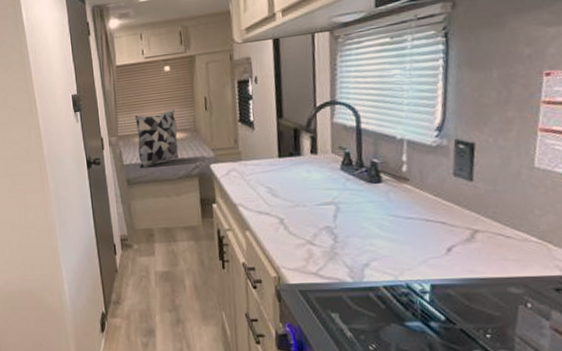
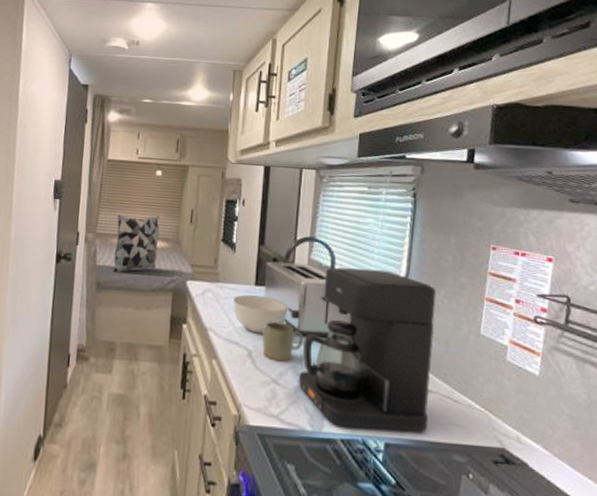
bowl: none [258,166,316,202] -> present [233,295,288,334]
toaster: none [287,128,384,197] -> present [264,261,351,338]
mug: none [292,187,335,224] -> present [262,321,304,362]
coffee maker: none [333,119,479,275] -> present [298,267,436,432]

